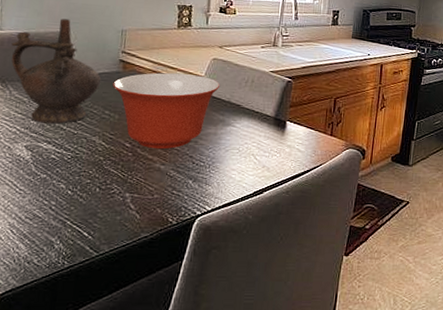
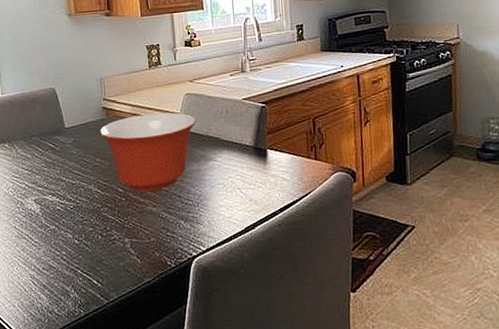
ceremonial vessel: present [11,18,102,124] -> none [12,75,89,177]

